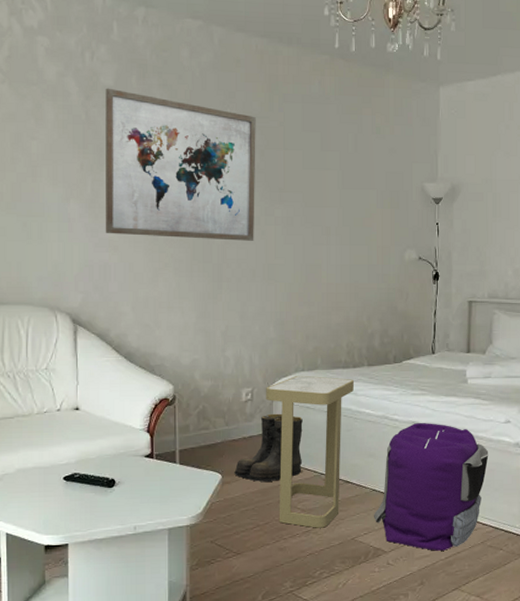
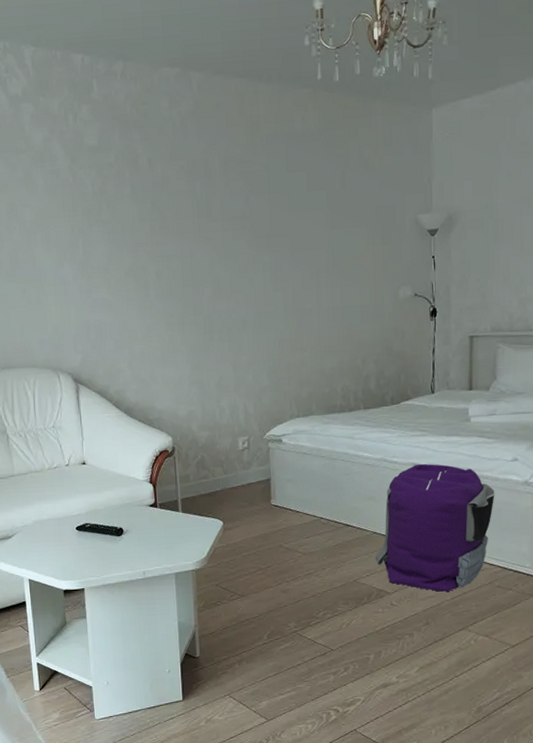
wall art: present [105,88,256,241] -> none [90,148,243,294]
boots: present [234,413,303,483] -> none [235,460,302,528]
side table: present [266,375,355,528] -> none [262,421,351,571]

